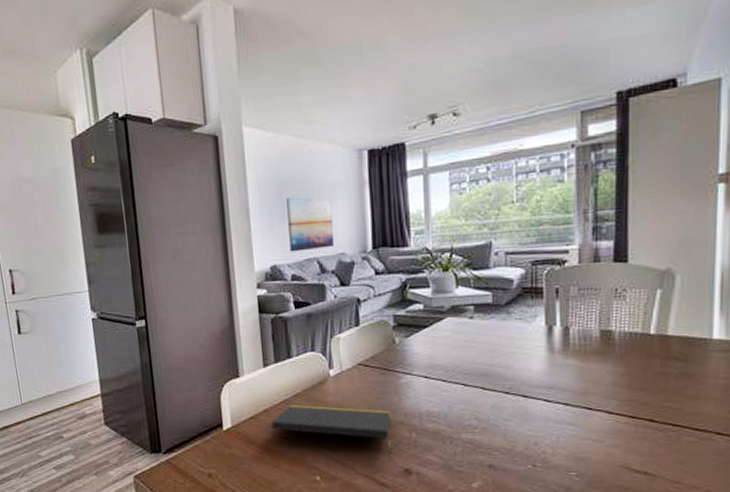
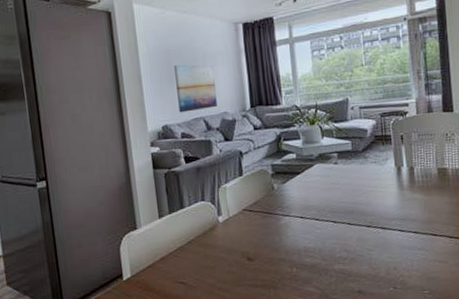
notepad: present [271,404,393,454] -> none [167,248,278,289]

